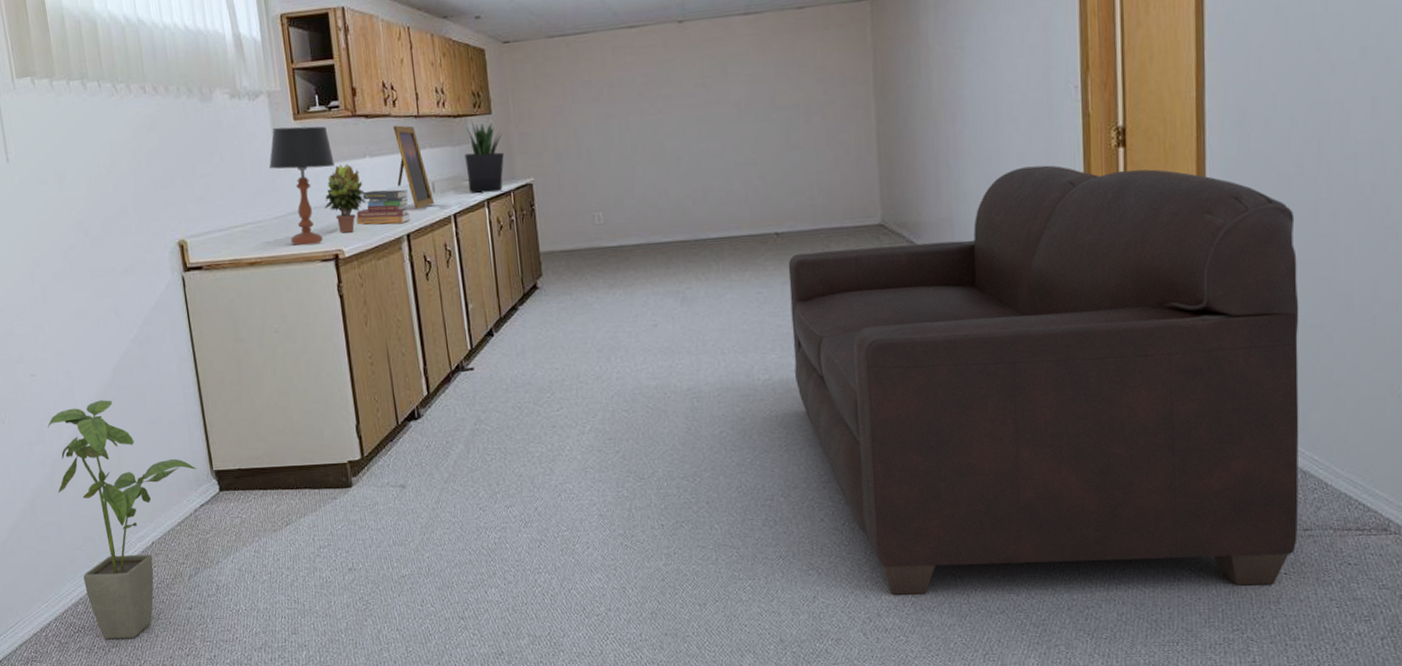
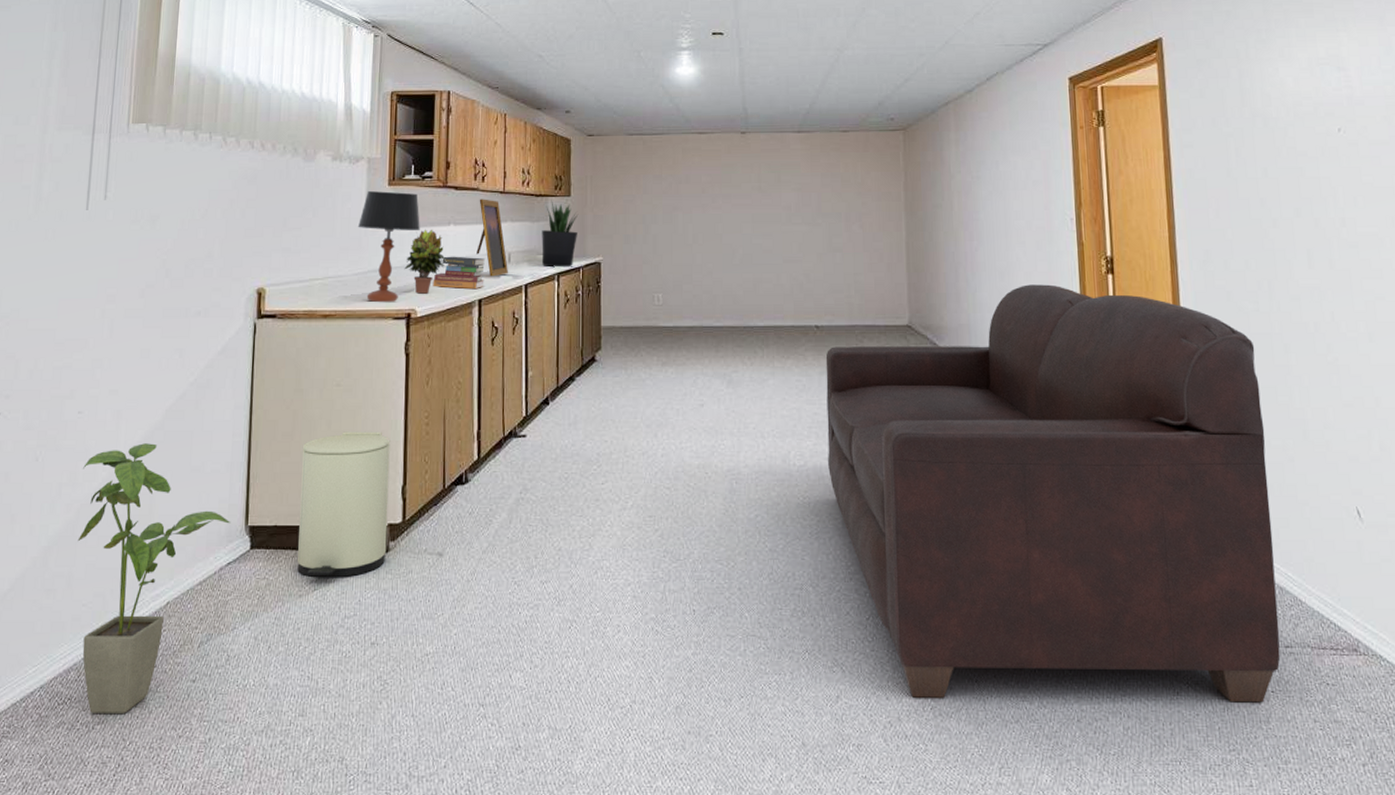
pedal bin: none [252,374,350,514] -> present [297,431,391,578]

